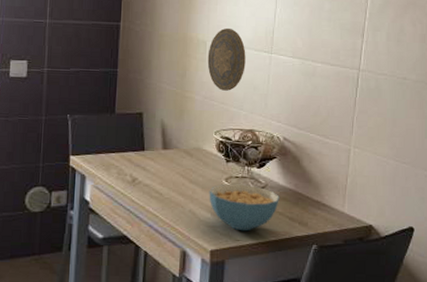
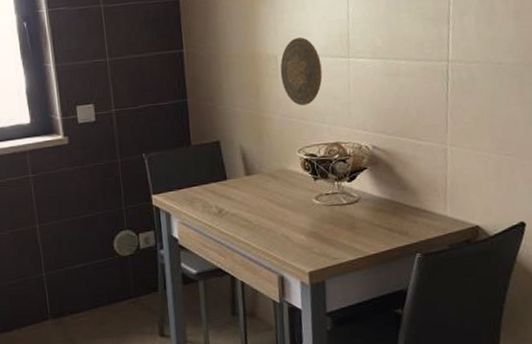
cereal bowl: present [209,183,280,231] -> none [299,200,375,249]

